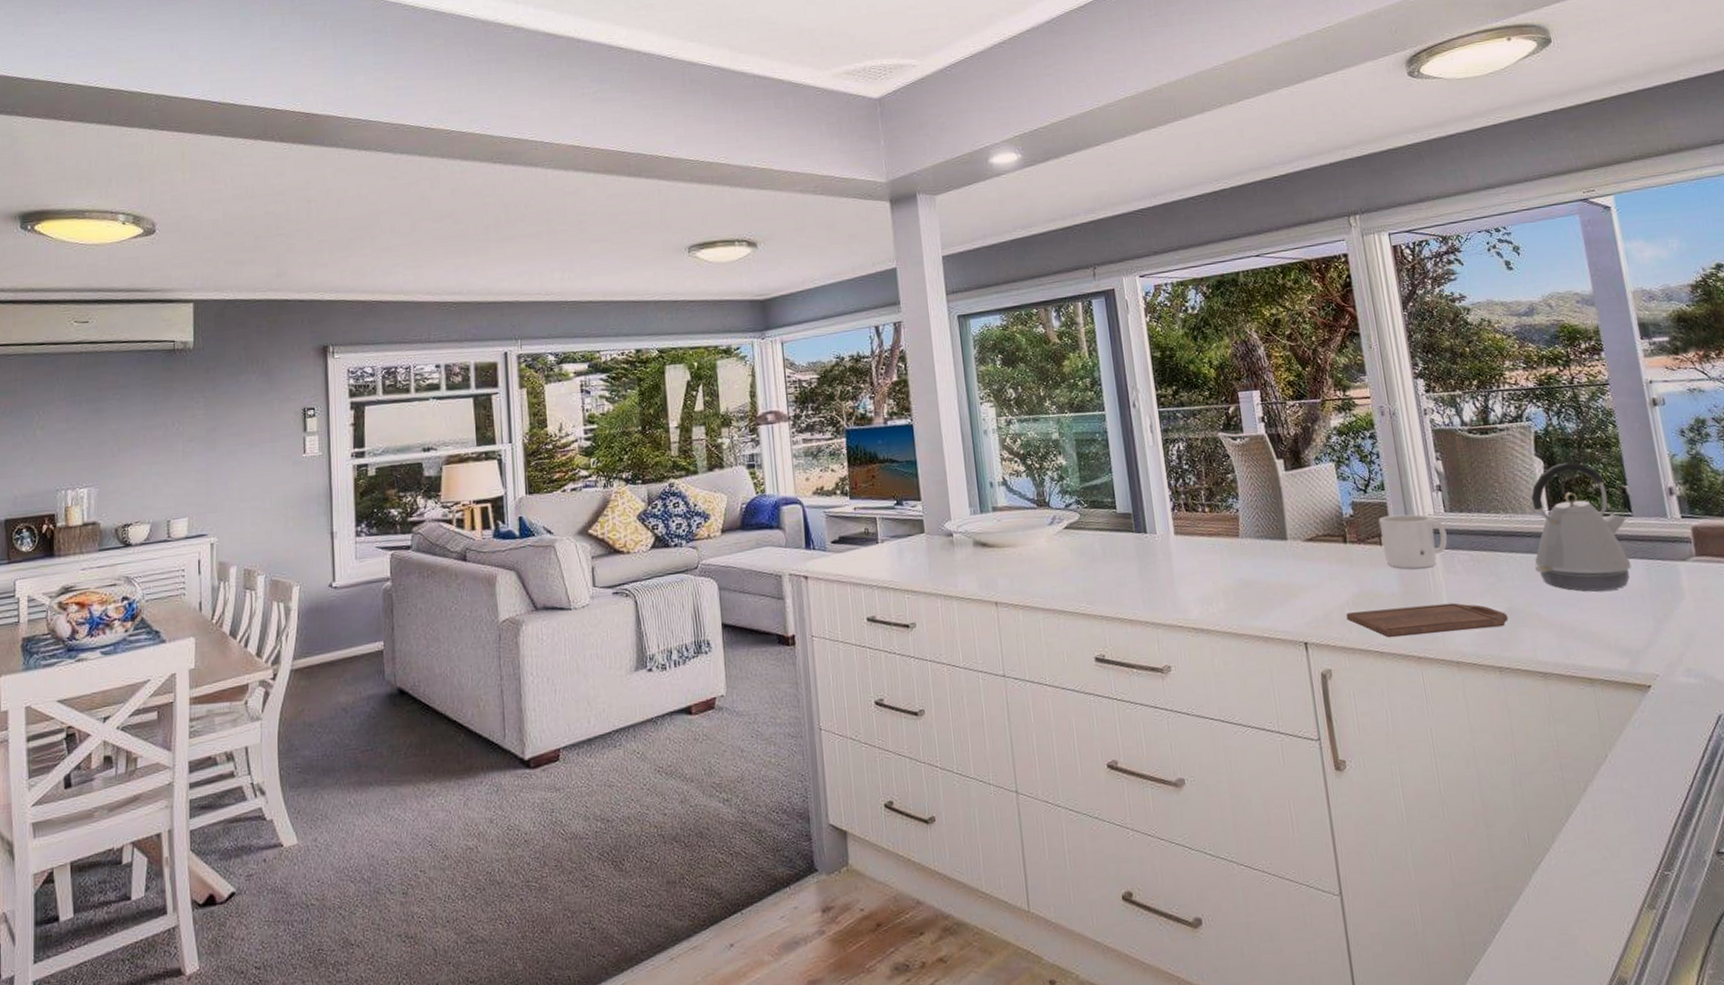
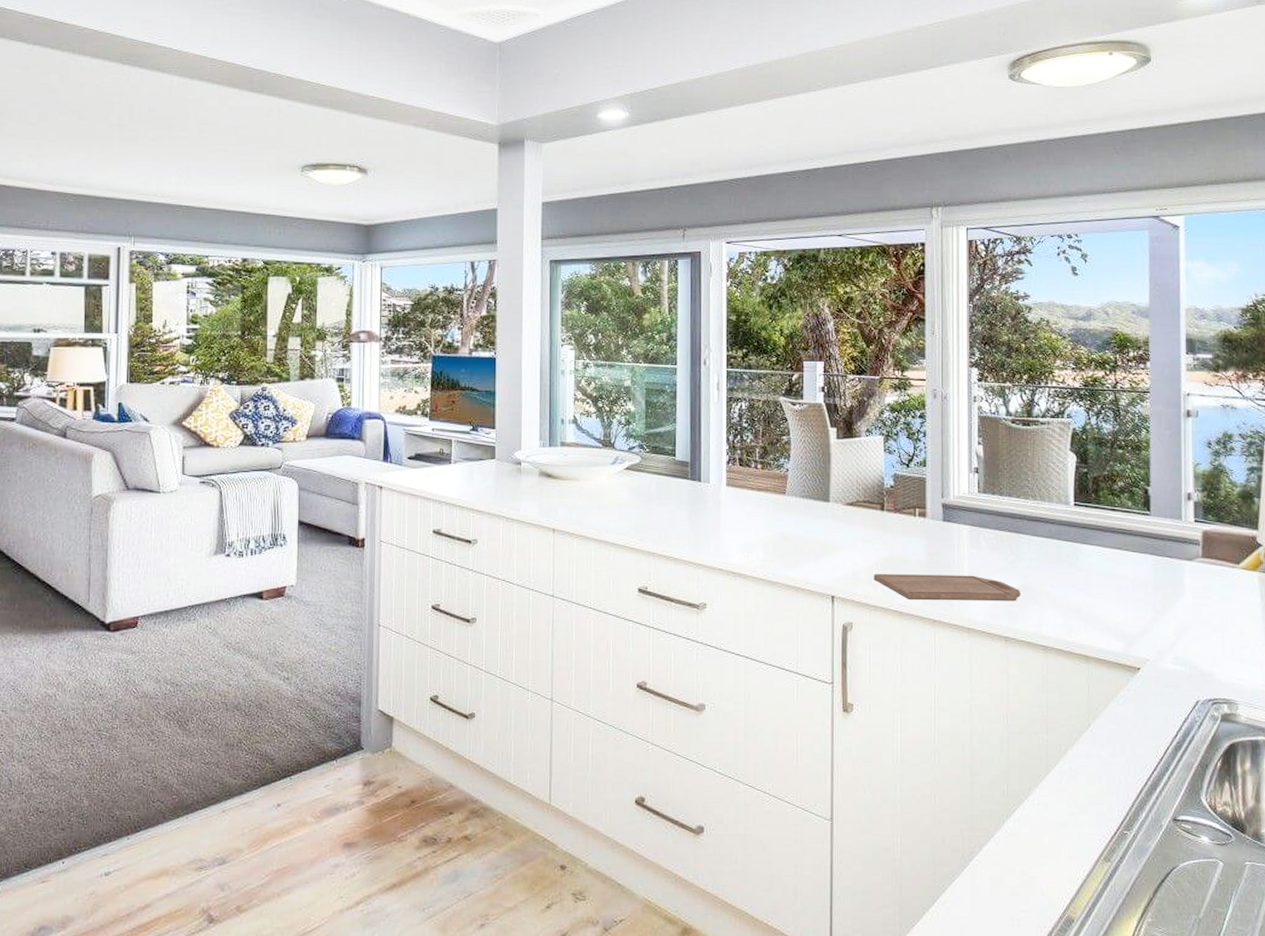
mug: present [1378,514,1448,570] -> none [916,490,977,543]
kettle: present [1531,462,1632,592] -> none [1053,459,1144,579]

